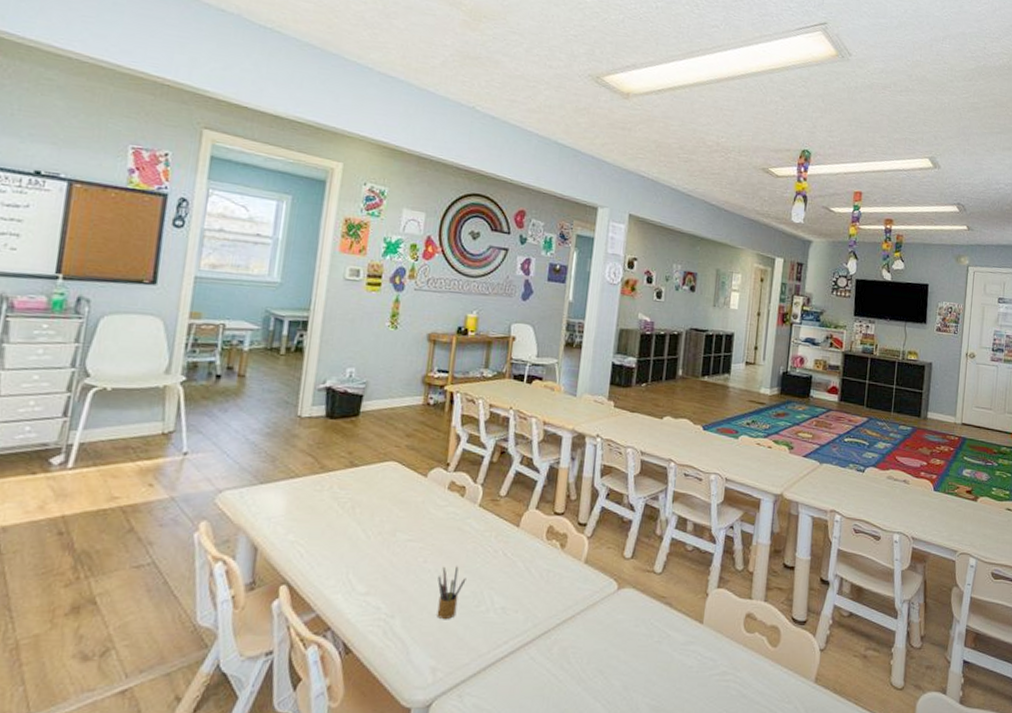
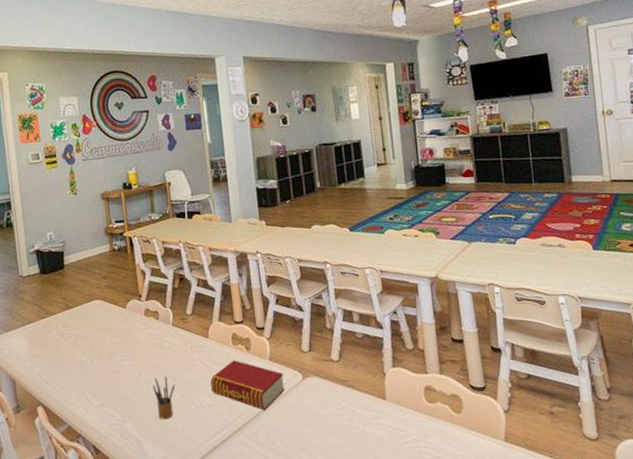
book: none [509,557,597,621] -> present [210,360,285,410]

